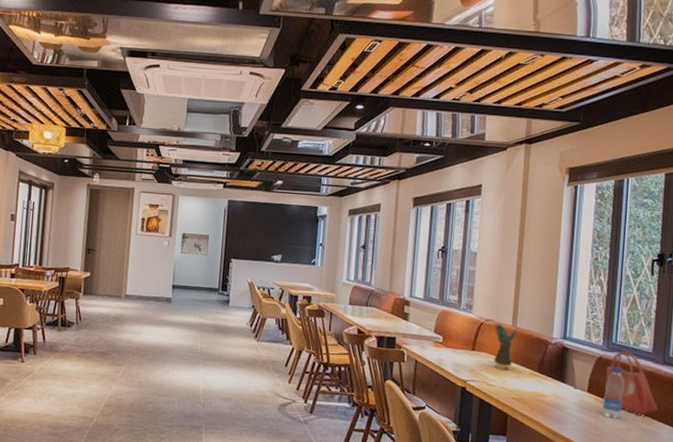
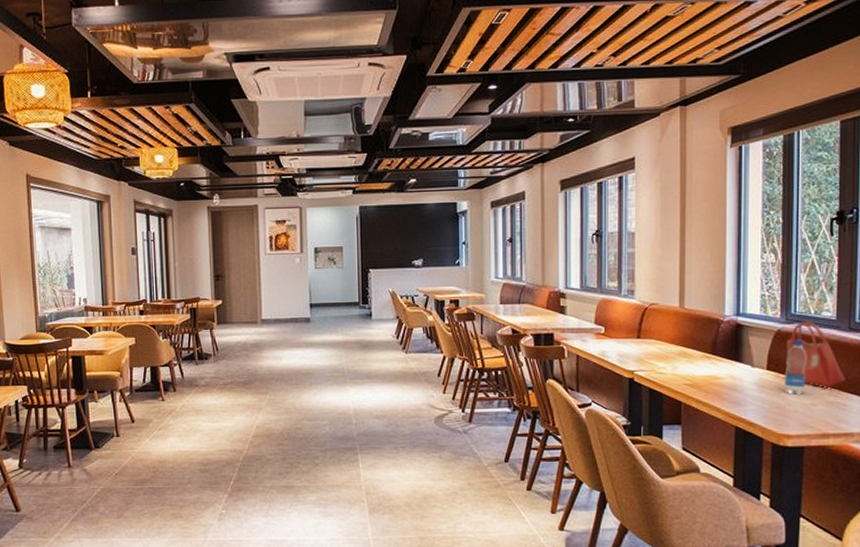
vase: present [493,322,518,372] -> none [659,305,686,357]

